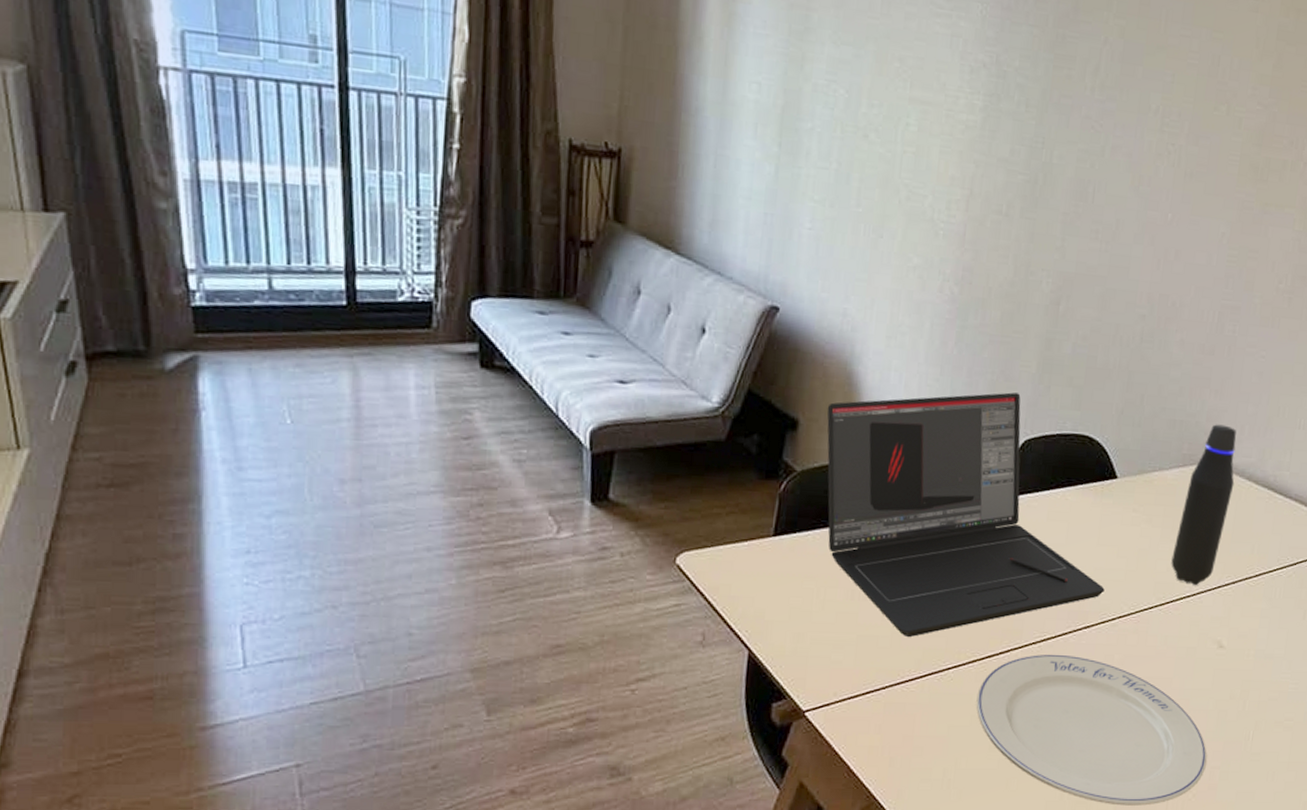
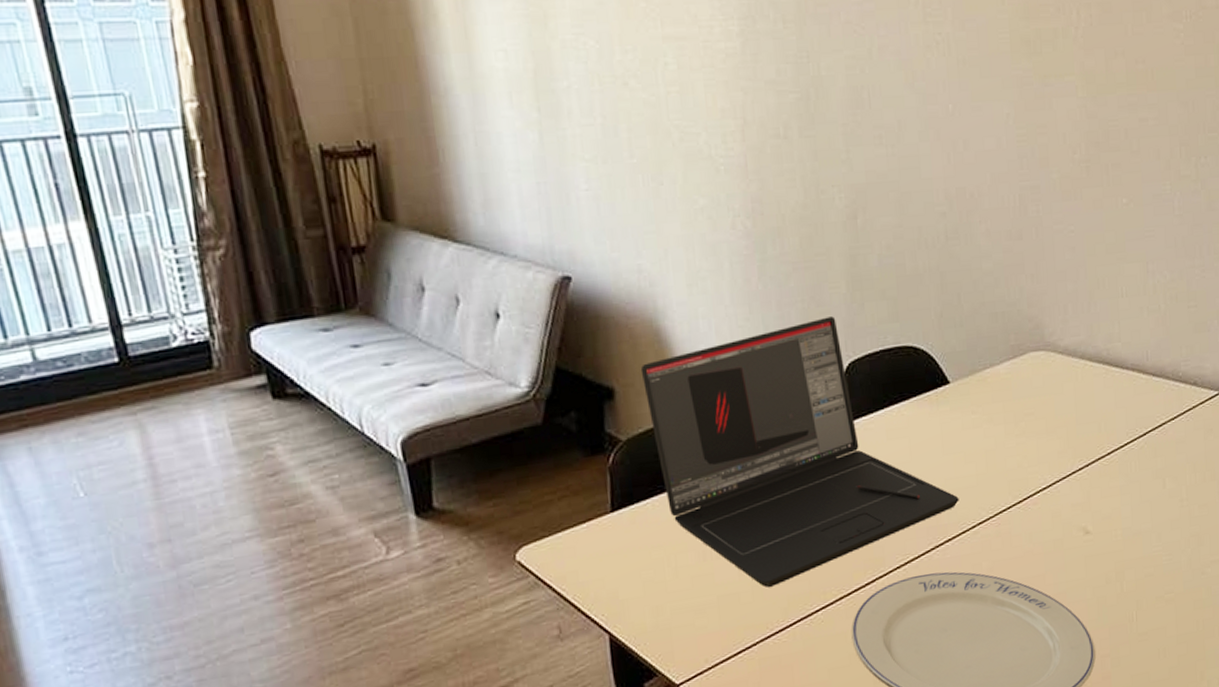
water bottle: present [1171,424,1237,586] -> none [1020,308,1069,477]

